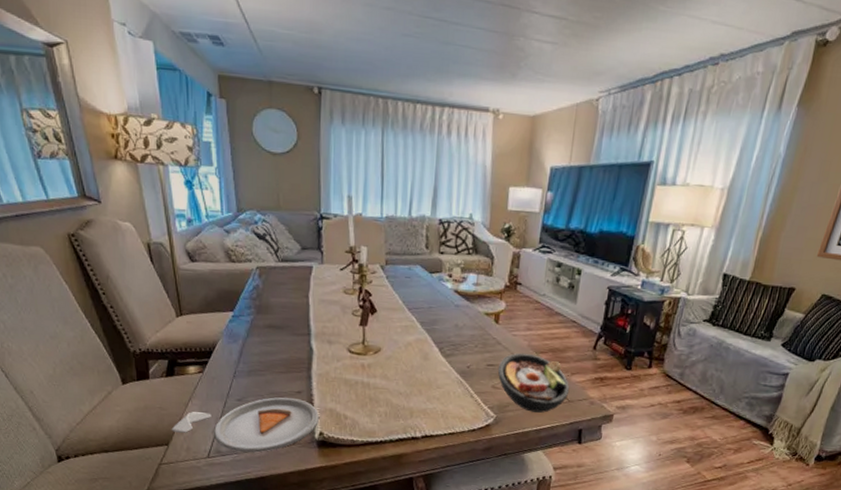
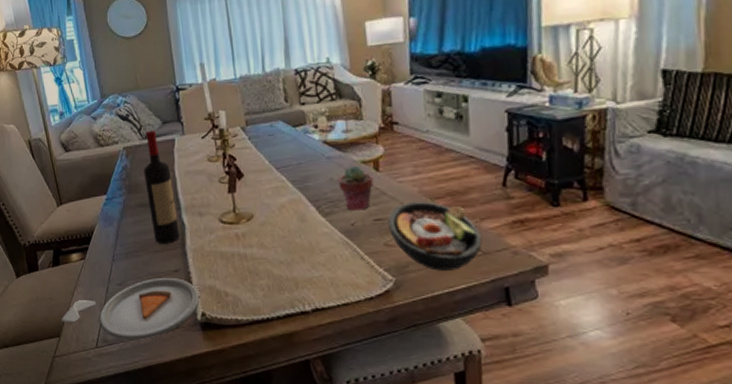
wine bottle: none [276,253,307,367] -> present [144,130,180,244]
potted succulent: none [462,315,492,356] -> present [338,165,373,211]

